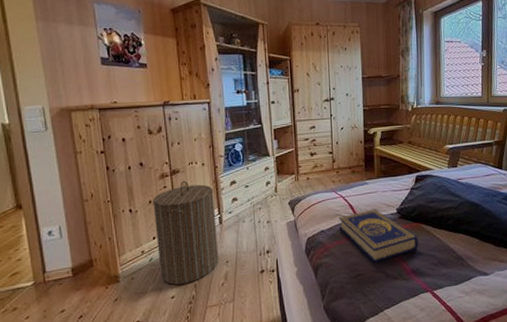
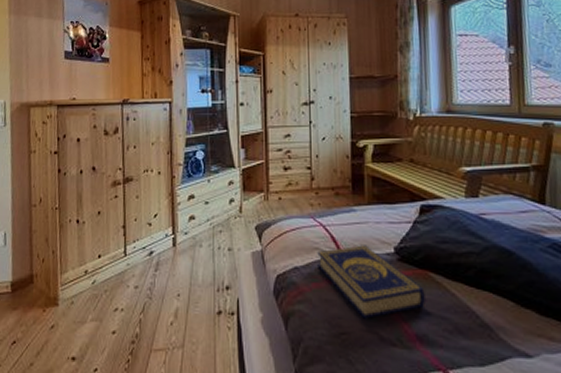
laundry hamper: present [152,180,219,285] -> none [101,190,170,317]

